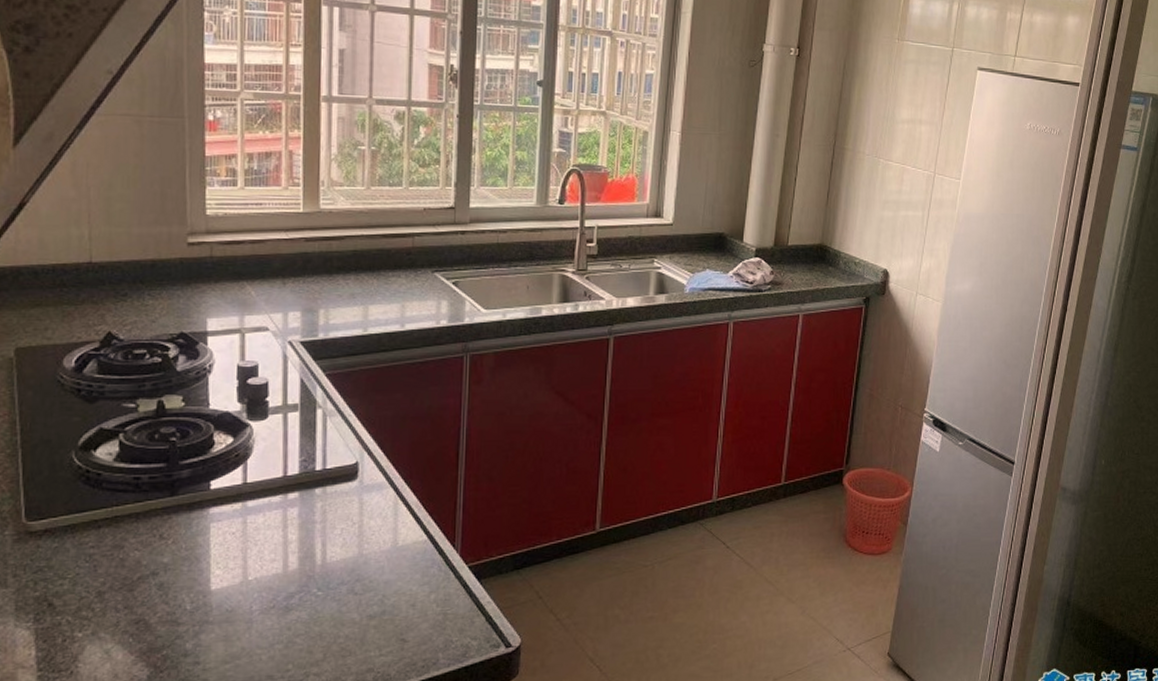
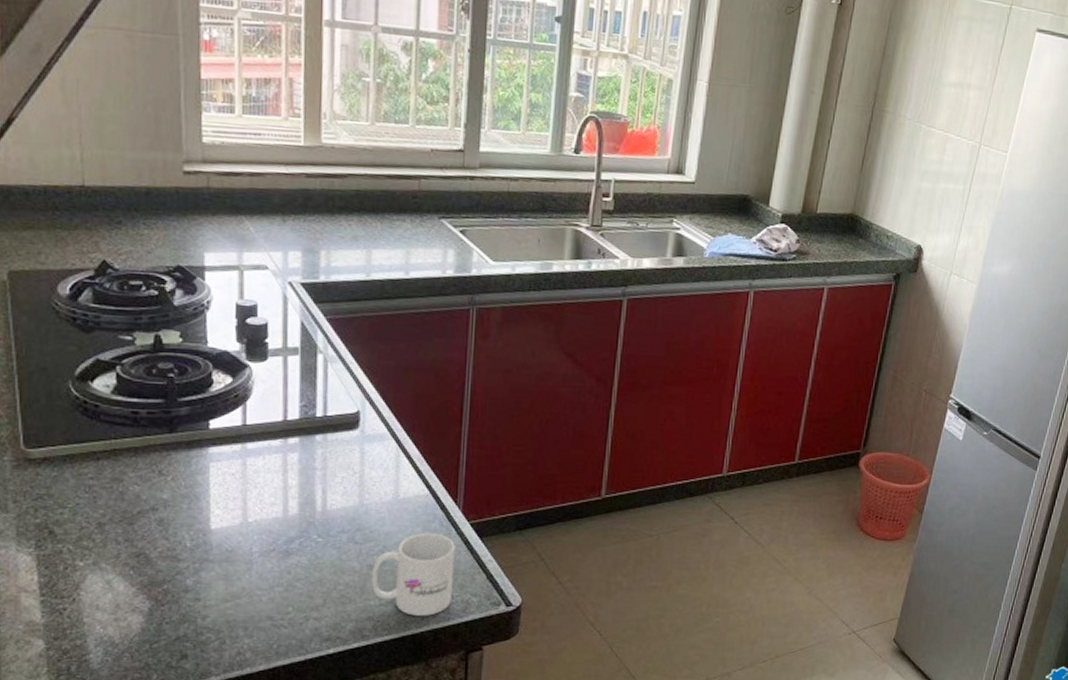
mug: none [371,578,454,664] -> present [371,532,455,616]

